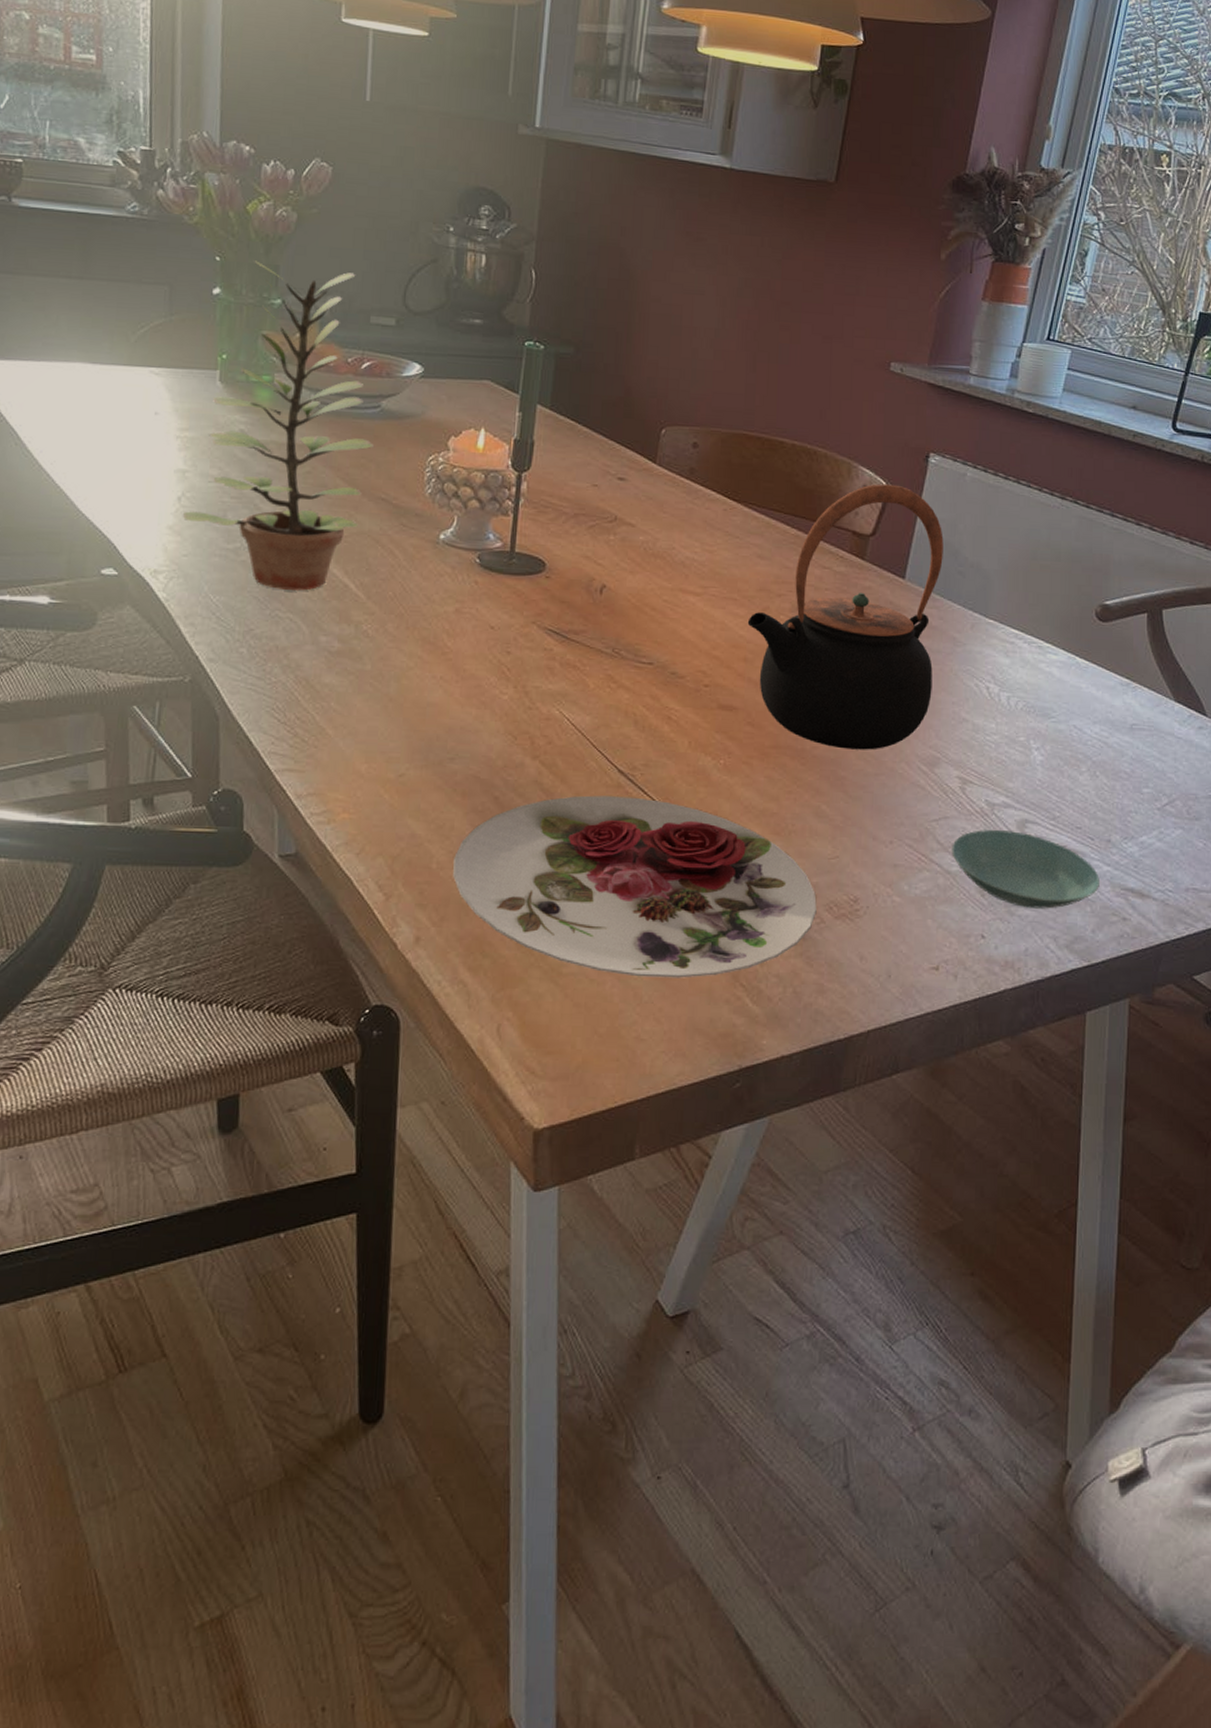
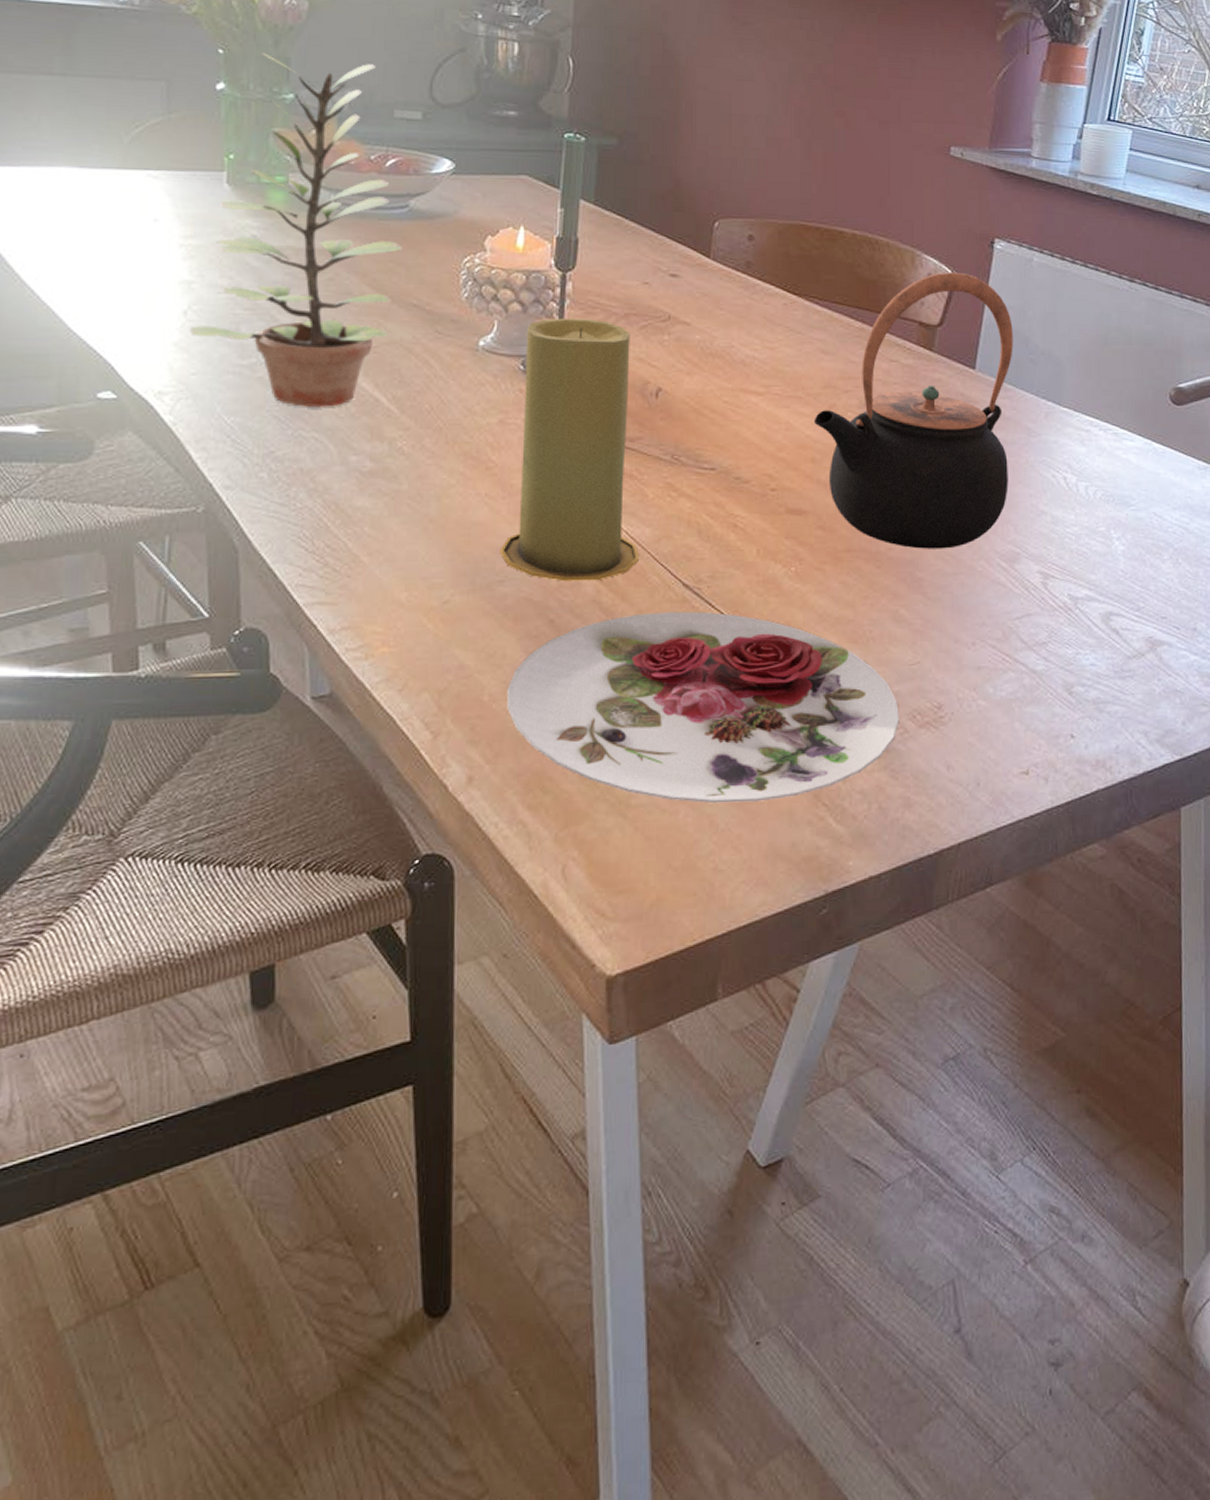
candle: none [451,515,580,763] -> present [499,318,640,582]
saucer: present [951,829,1099,909] -> none [1036,624,1188,704]

